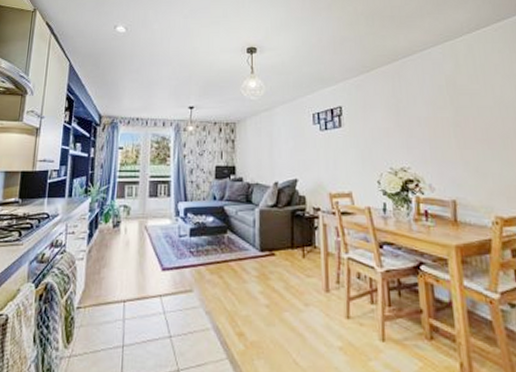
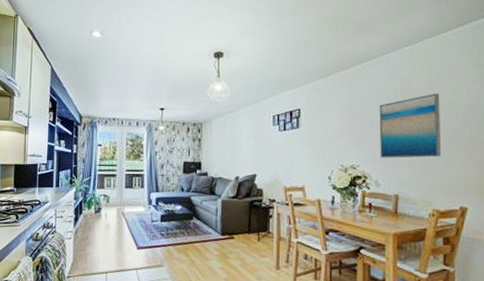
wall art: none [425,89,497,159] -> present [379,93,442,158]

